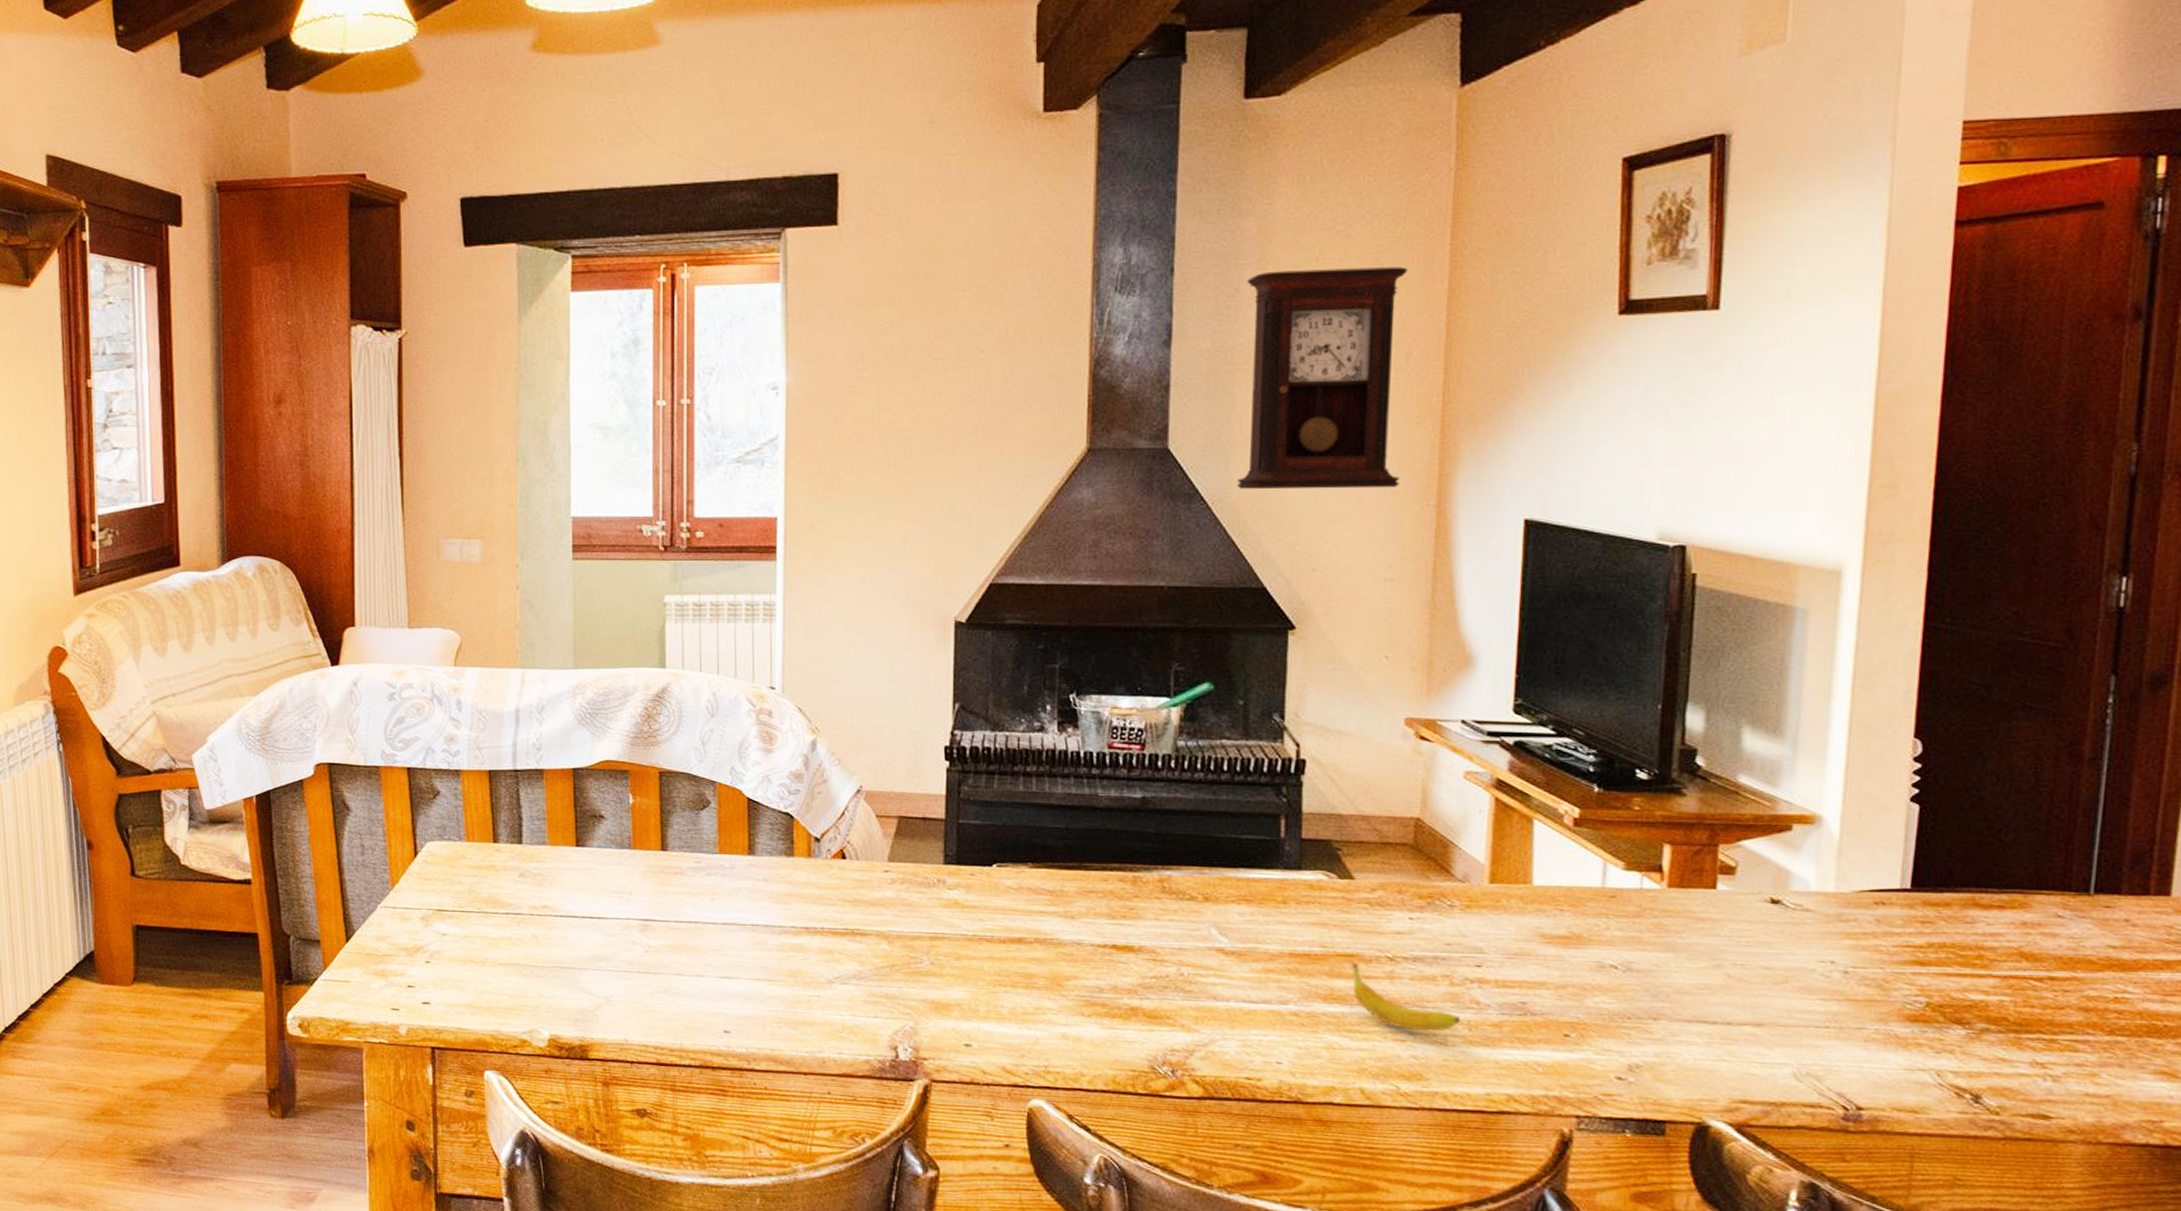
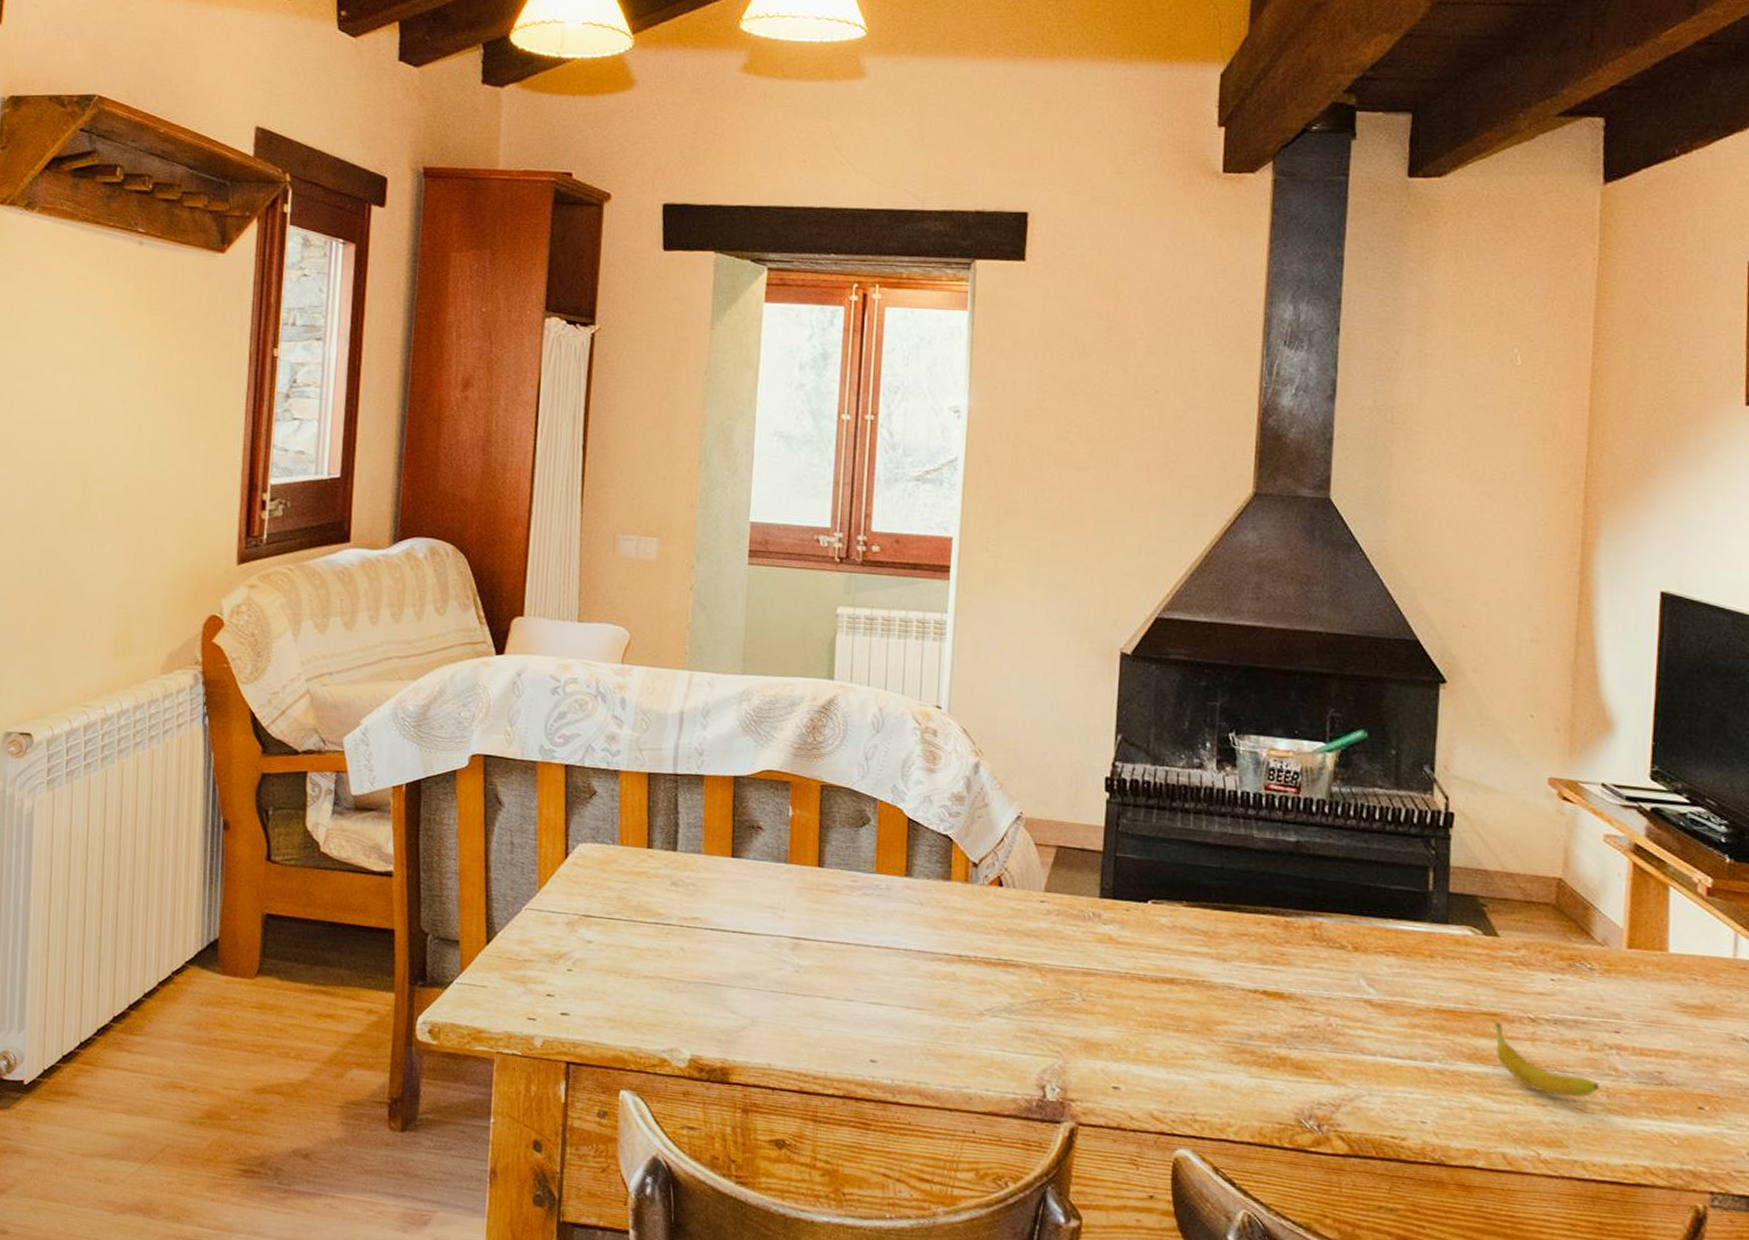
pendulum clock: present [1237,266,1408,489] -> none [1394,338,1555,553]

